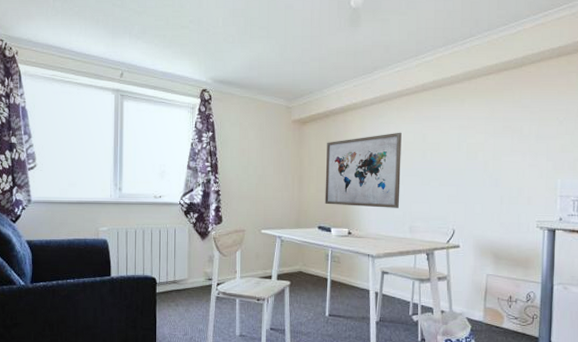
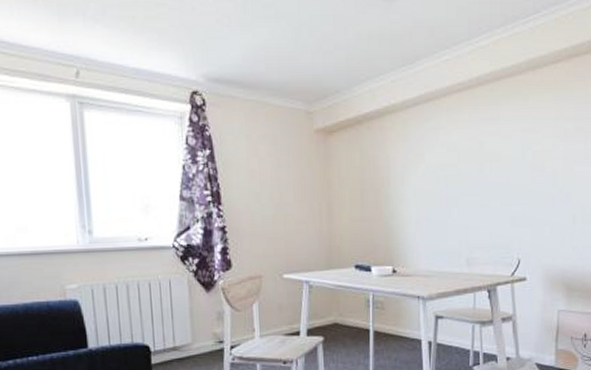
wall art: present [325,132,402,208] -> none [360,140,454,238]

